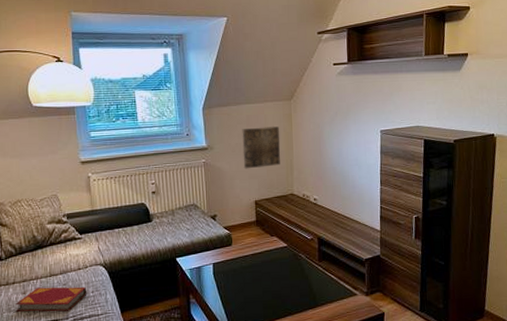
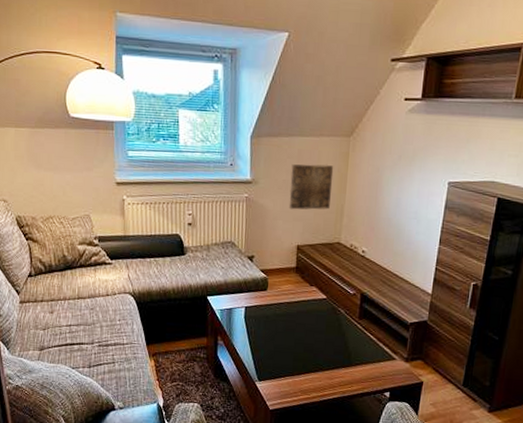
hardback book: present [15,286,87,312] -> none [42,308,114,336]

